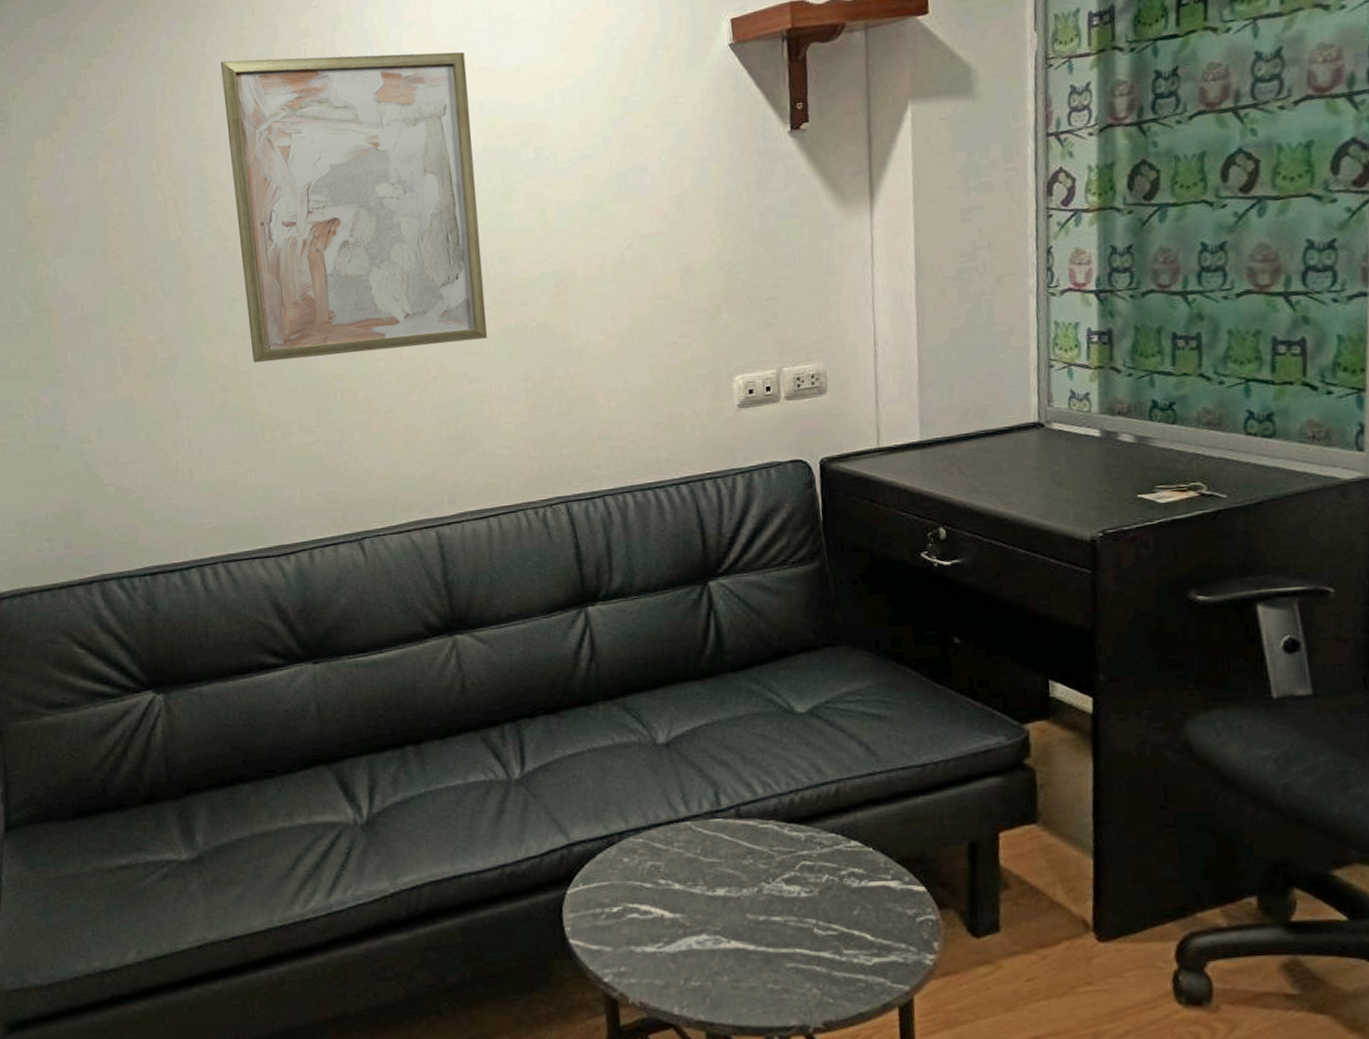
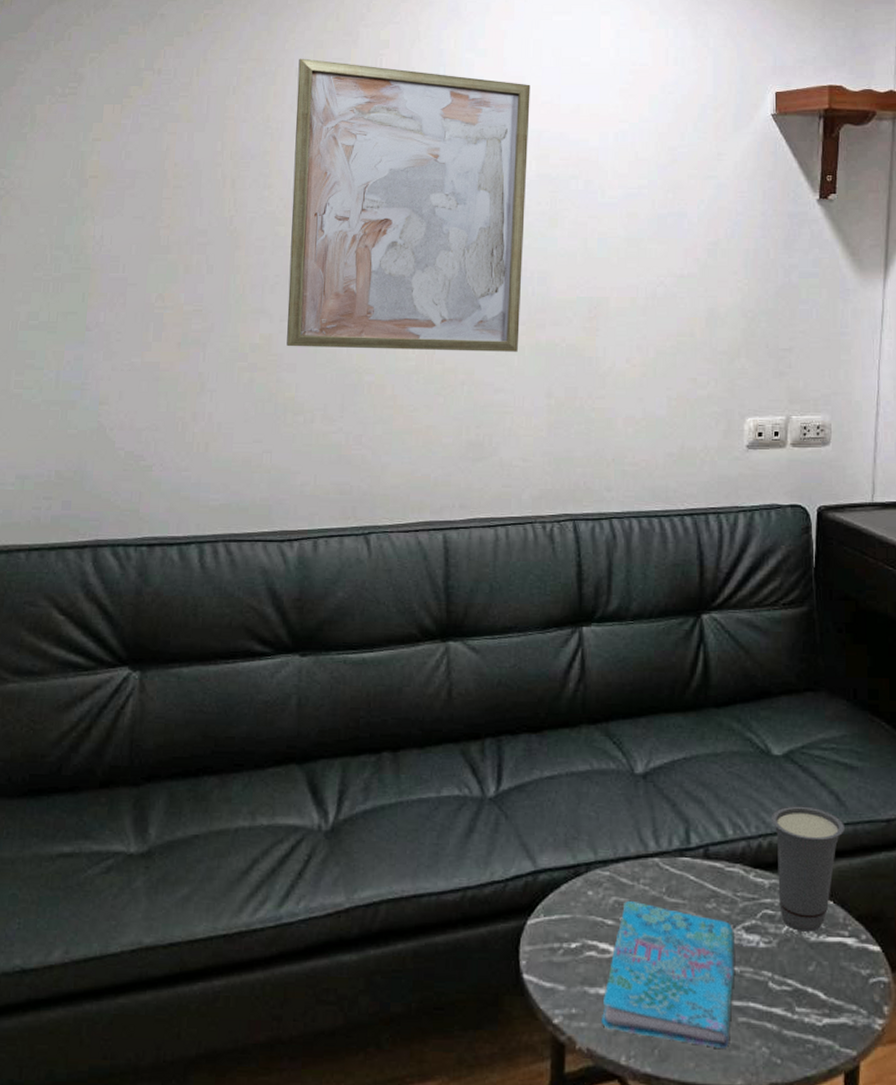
cover: none [650,863,780,993] -> present [600,900,736,1048]
cup: none [800,759,878,879] -> present [771,805,844,932]

